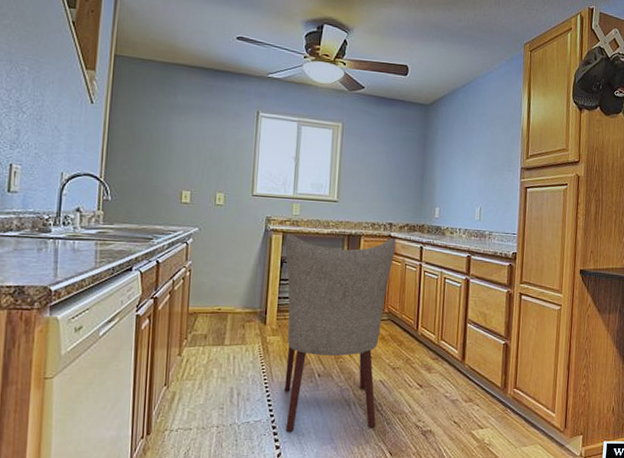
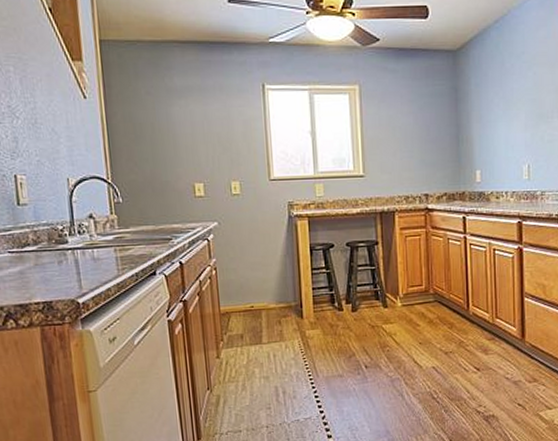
chair: present [284,233,396,432] -> none [312,211,435,427]

